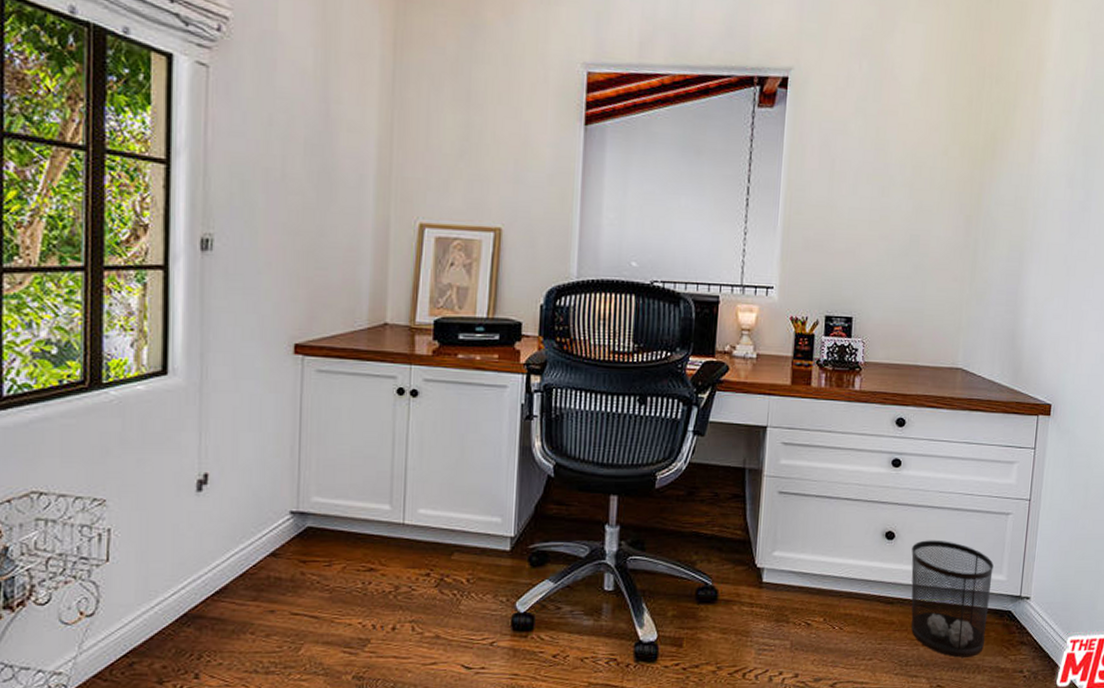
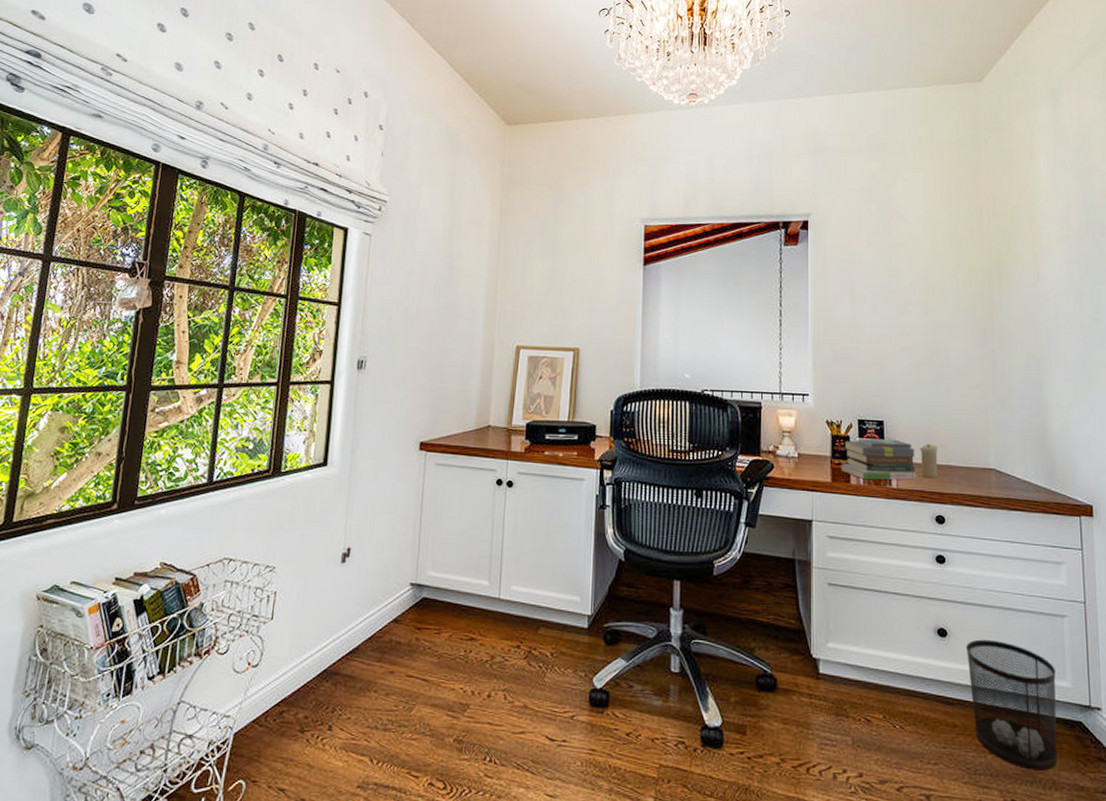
books: none [802,336,882,382] -> present [841,438,917,480]
candle: none [883,343,906,379] -> present [918,444,938,478]

